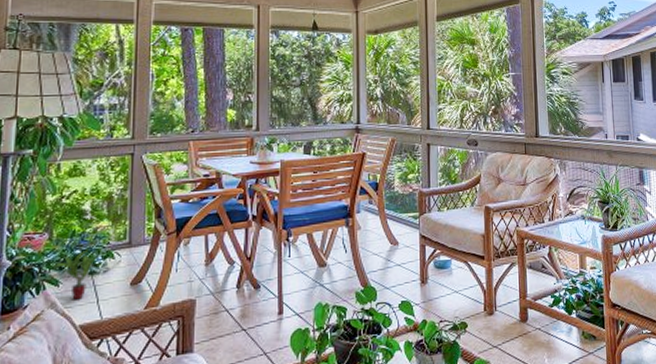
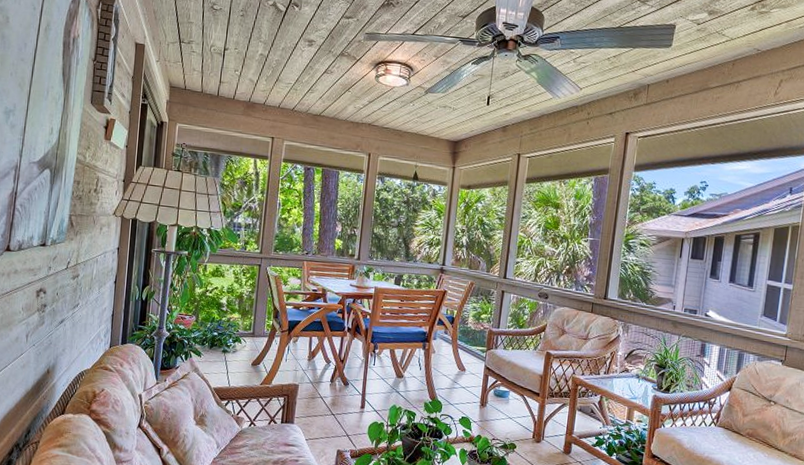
potted plant: present [54,249,108,300] -> none [198,333,237,369]

